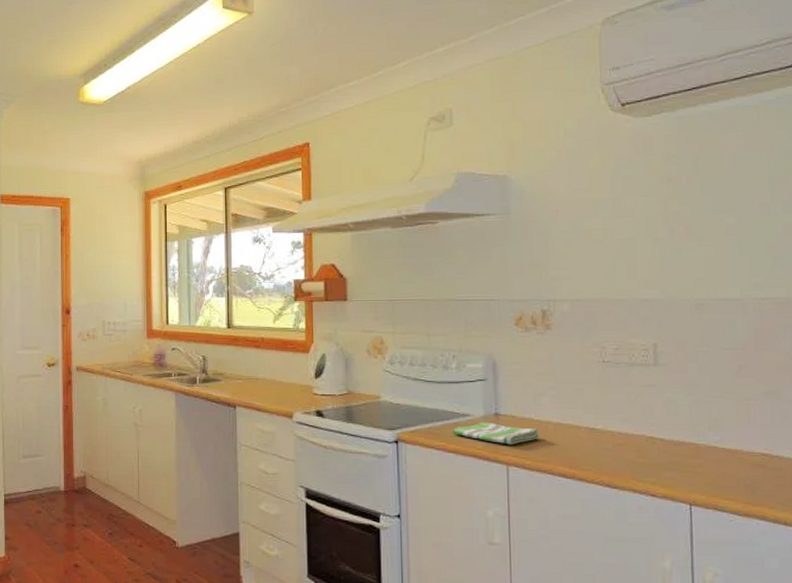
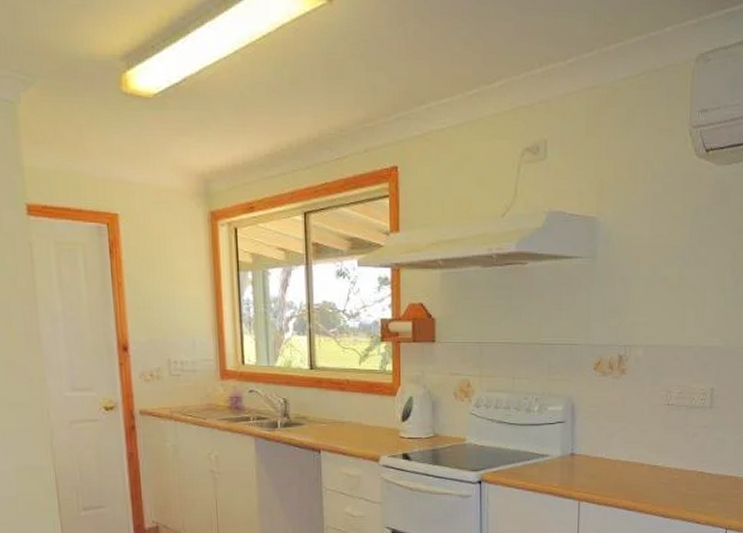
dish towel: present [452,422,539,445] -> none [532,461,608,483]

